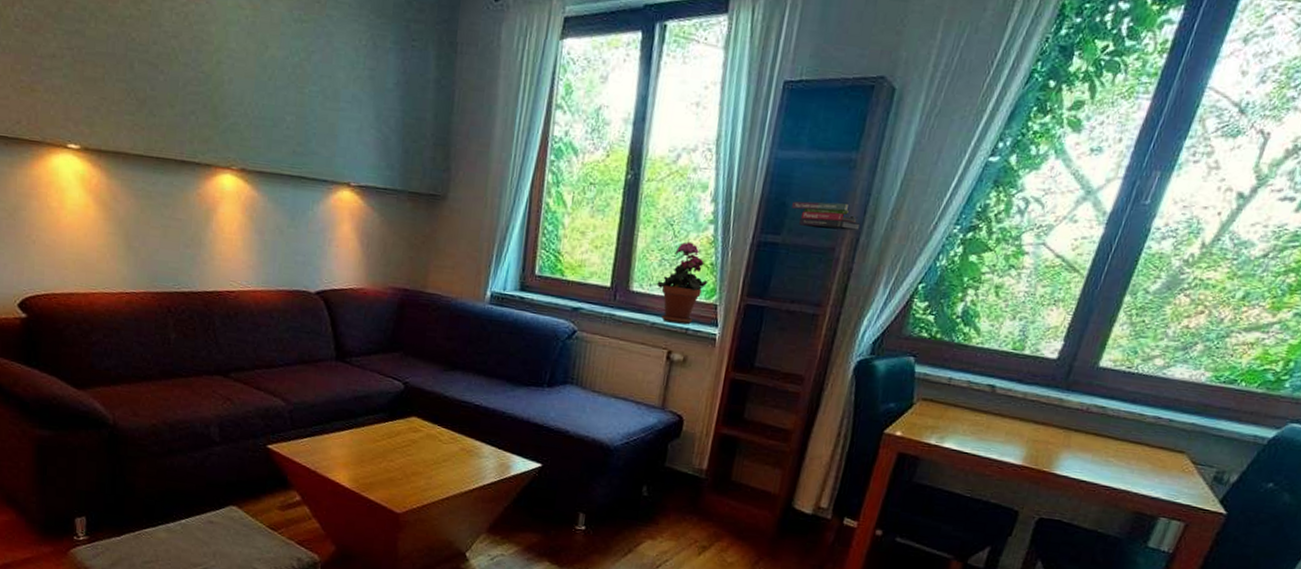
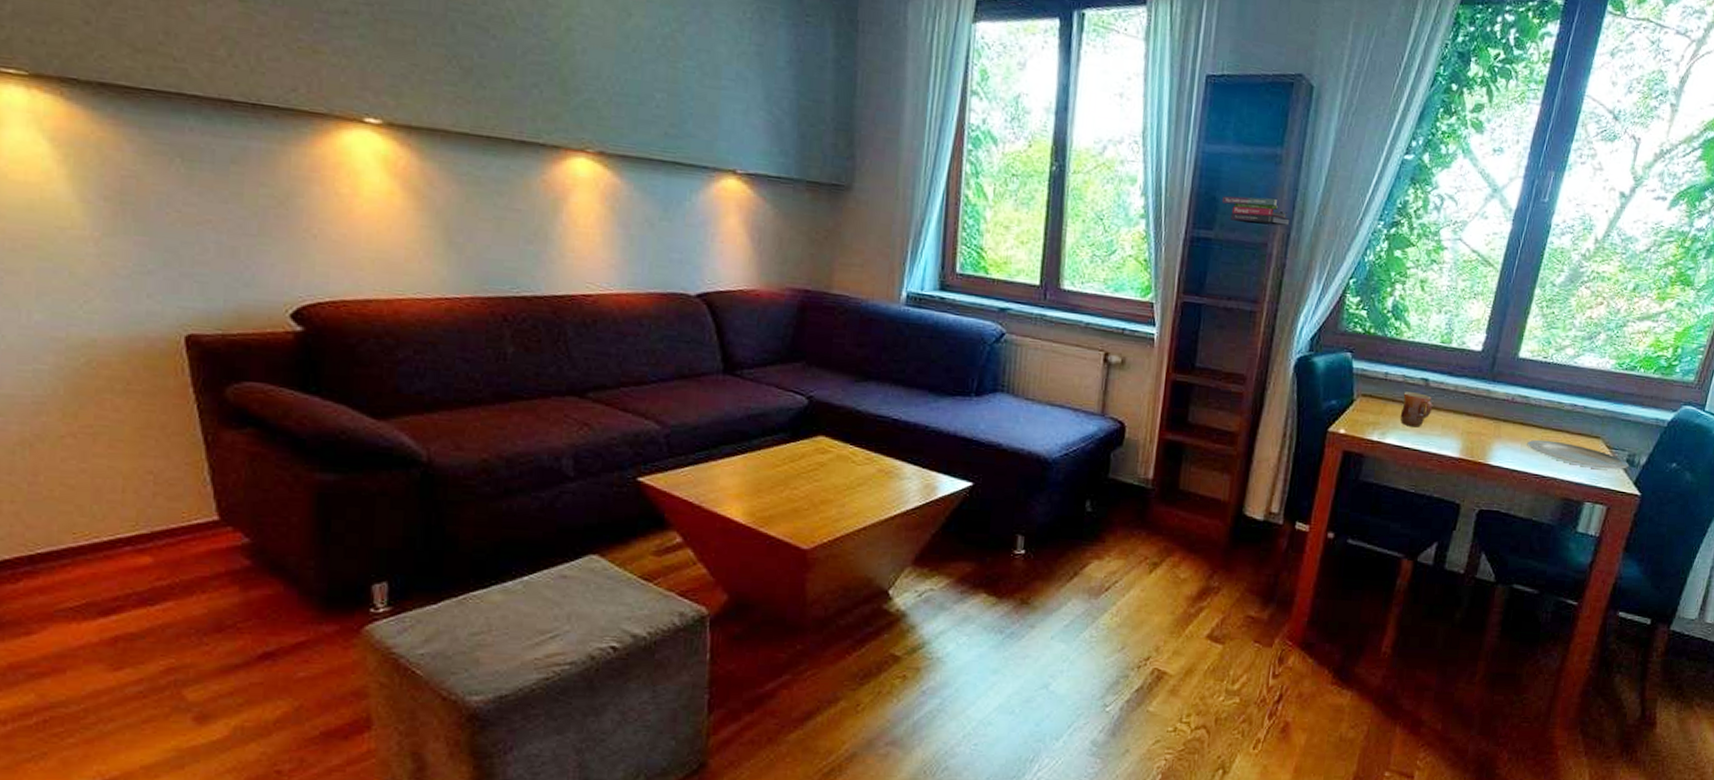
potted plant: present [656,241,709,325] -> none [1089,237,1143,324]
mug: none [960,397,997,434] -> present [1399,391,1432,428]
plate: none [1099,451,1217,487] -> present [1527,439,1630,470]

